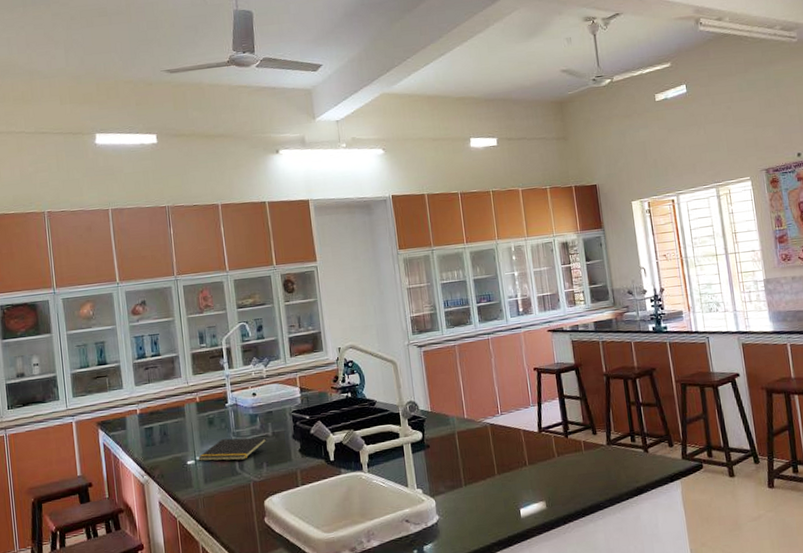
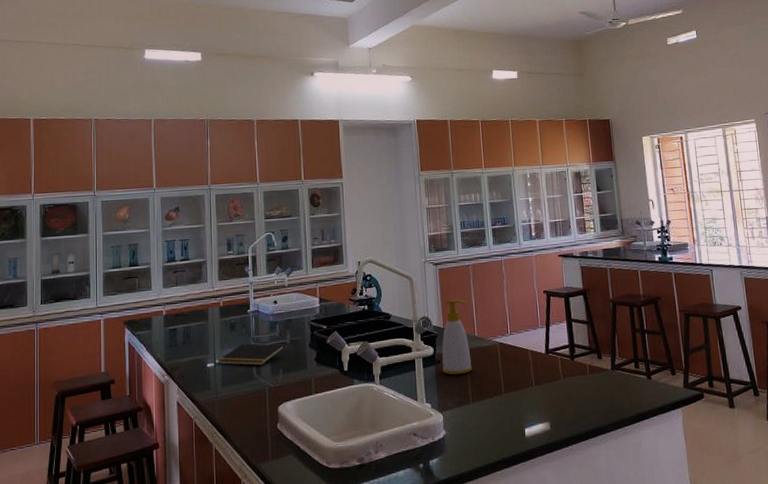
soap bottle: none [430,381,463,459] -> present [442,299,472,375]

